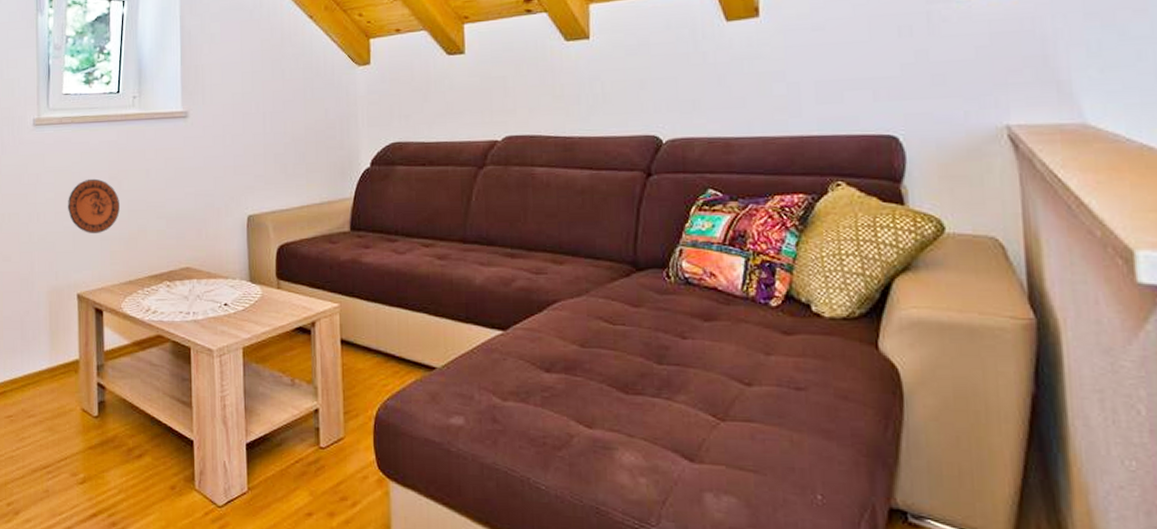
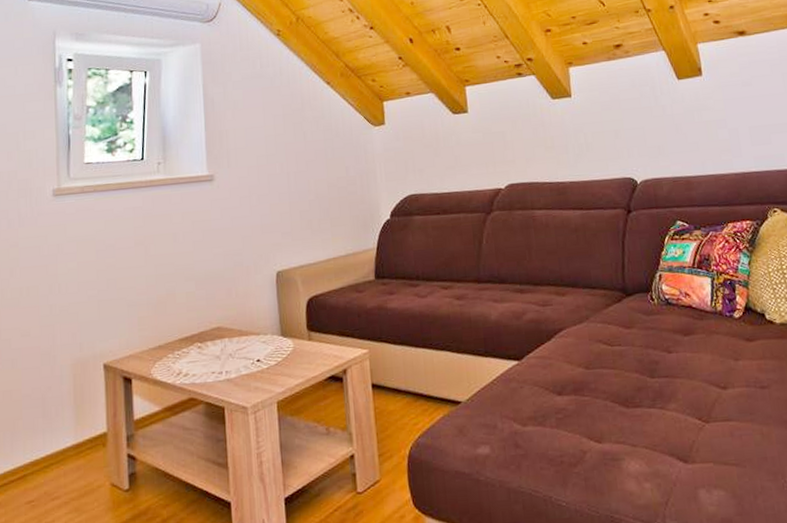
decorative plate: present [68,178,120,233] -> none [92,245,147,301]

